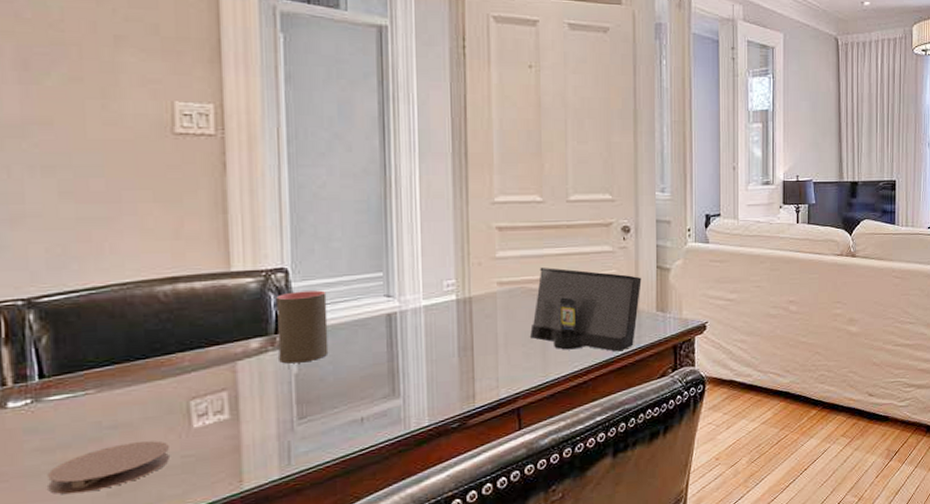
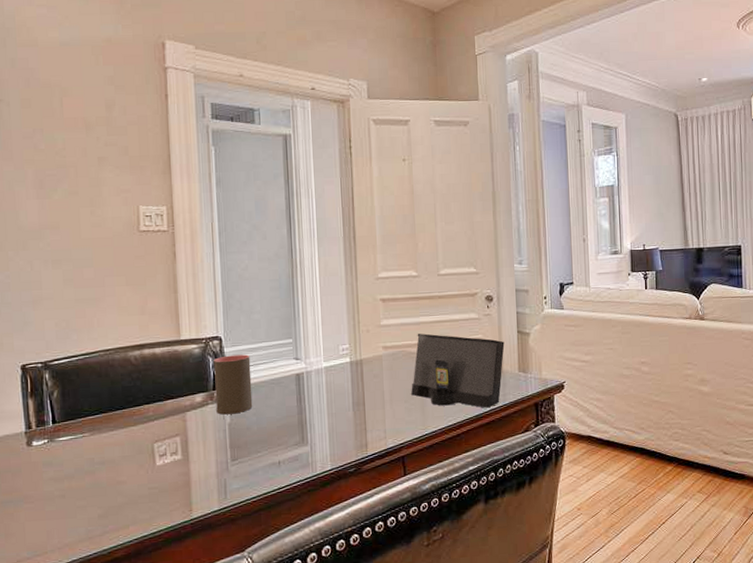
coaster: present [47,440,169,495] -> none [59,475,140,515]

